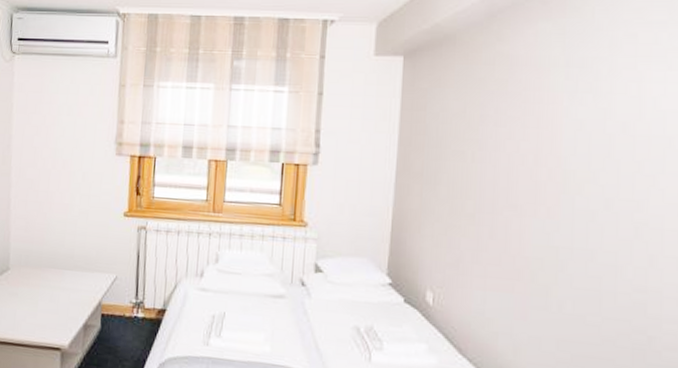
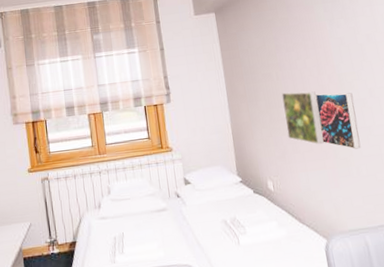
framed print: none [469,180,524,260] -> present [281,91,324,145]
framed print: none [517,190,579,277] -> present [315,92,361,149]

